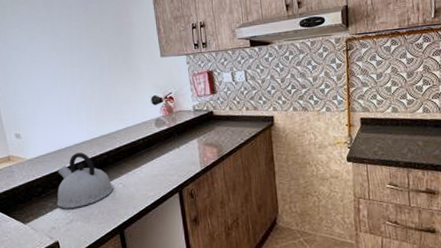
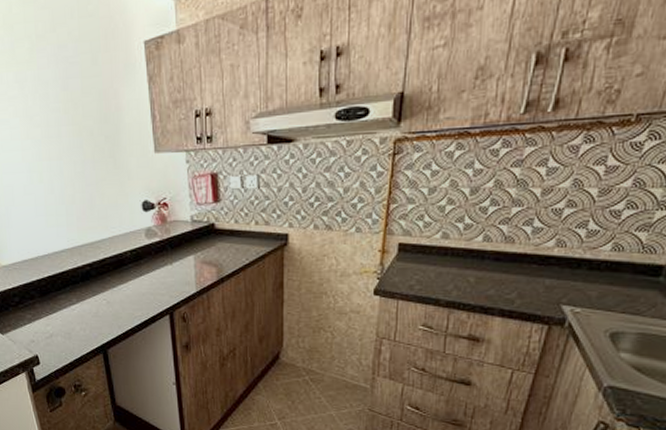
kettle: present [57,153,114,209] -> none [35,262,97,322]

